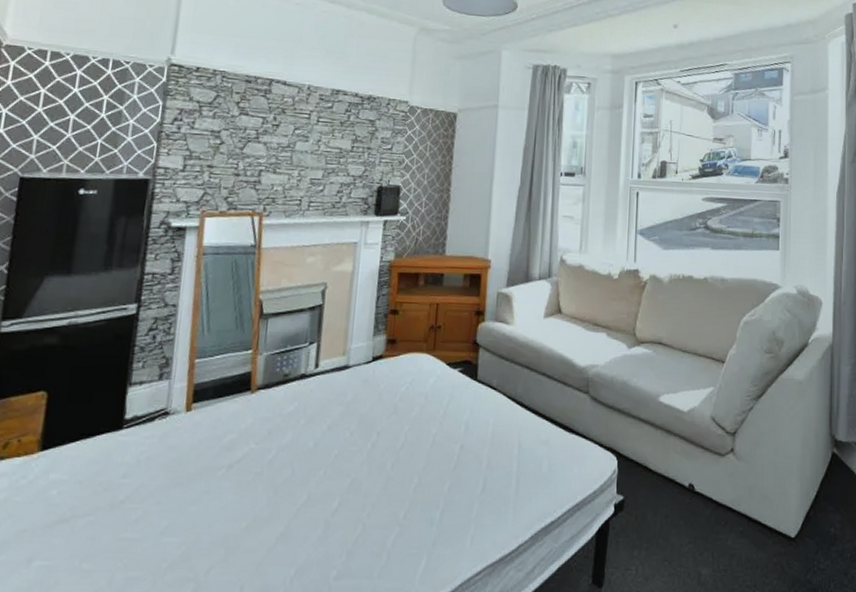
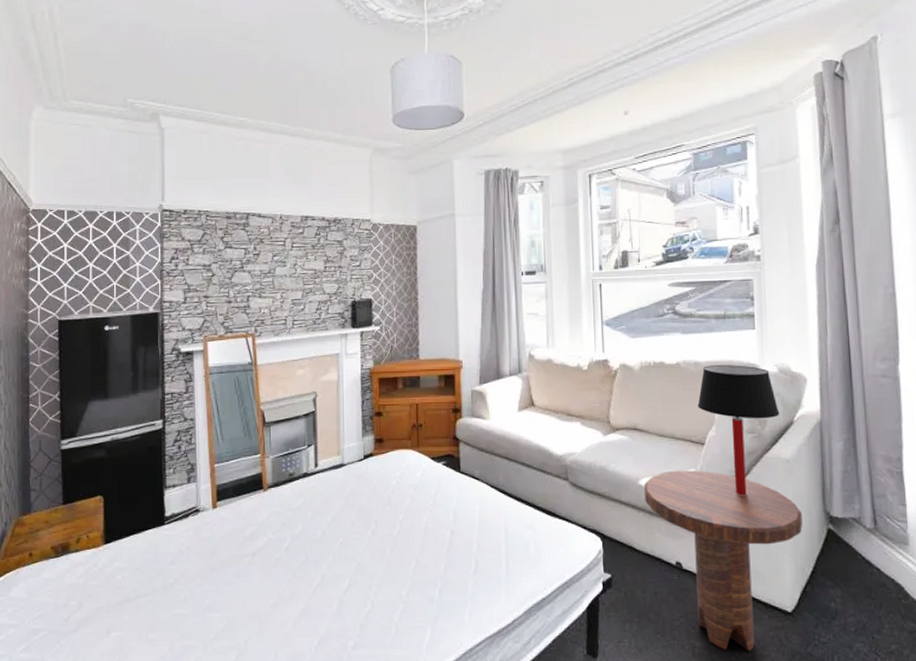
side table: none [663,387,810,579] -> present [644,470,803,651]
table lamp: none [721,283,796,417] -> present [697,365,780,496]

